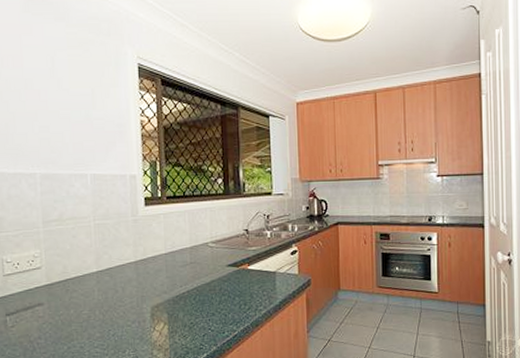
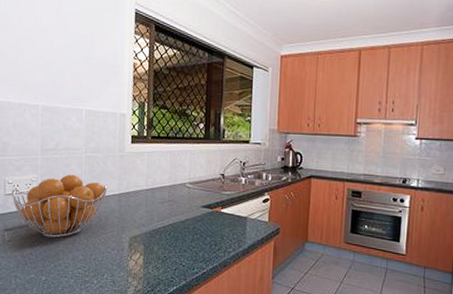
fruit basket: none [11,245,122,317] -> present [11,174,108,238]

